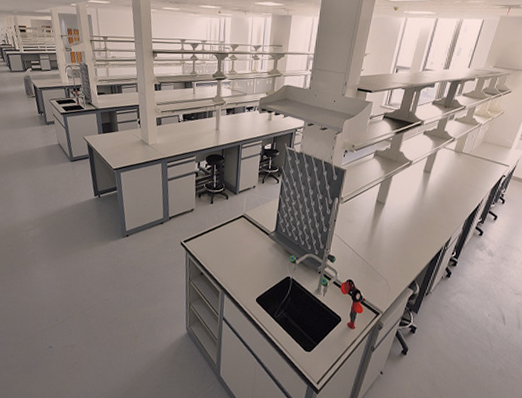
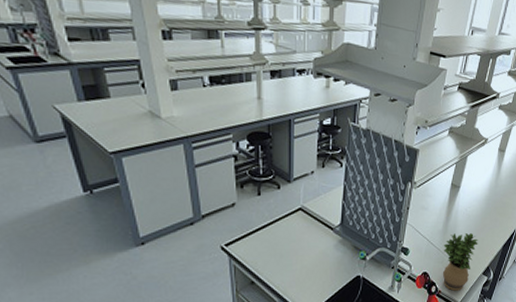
potted plant: none [367,246,403,301] -> present [442,232,478,291]

